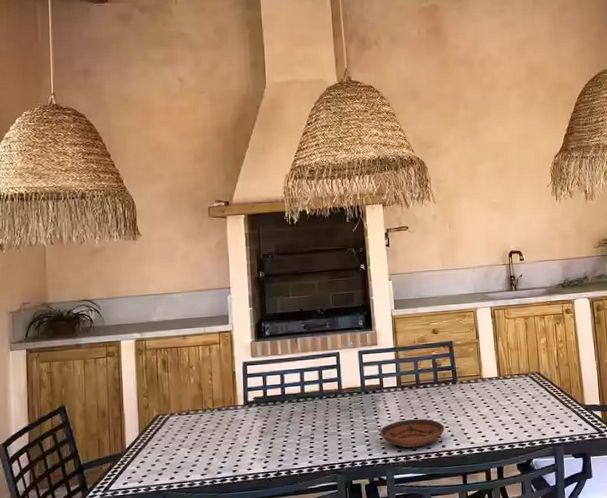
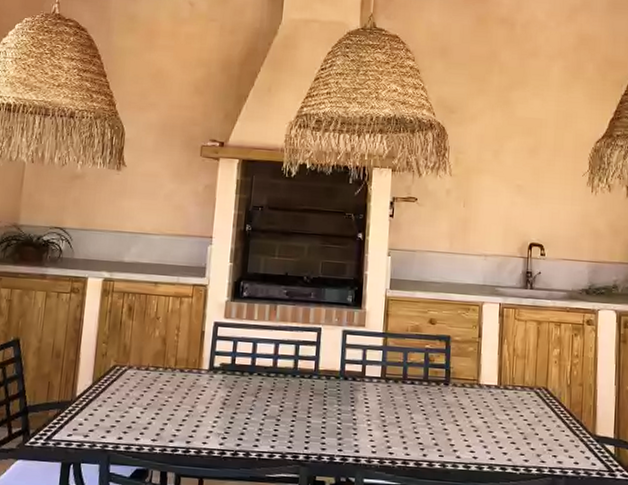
bowl: present [379,418,444,448] -> none [354,417,429,452]

